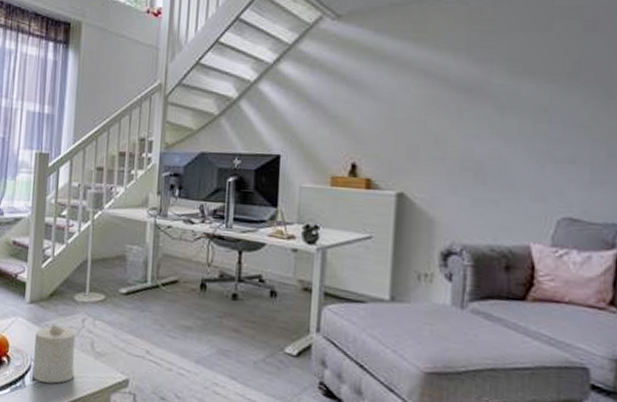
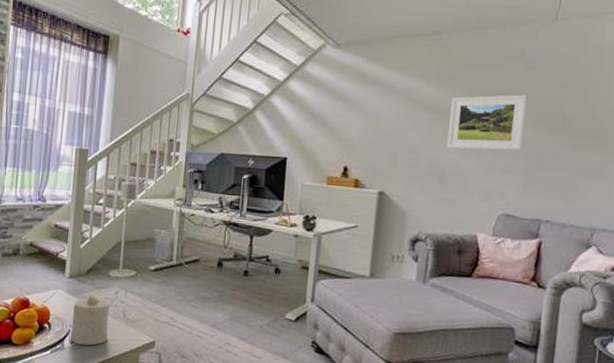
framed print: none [484,64,588,137] -> present [447,94,527,151]

